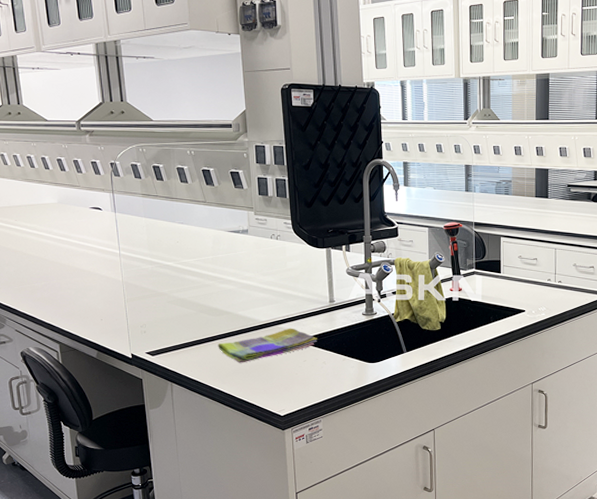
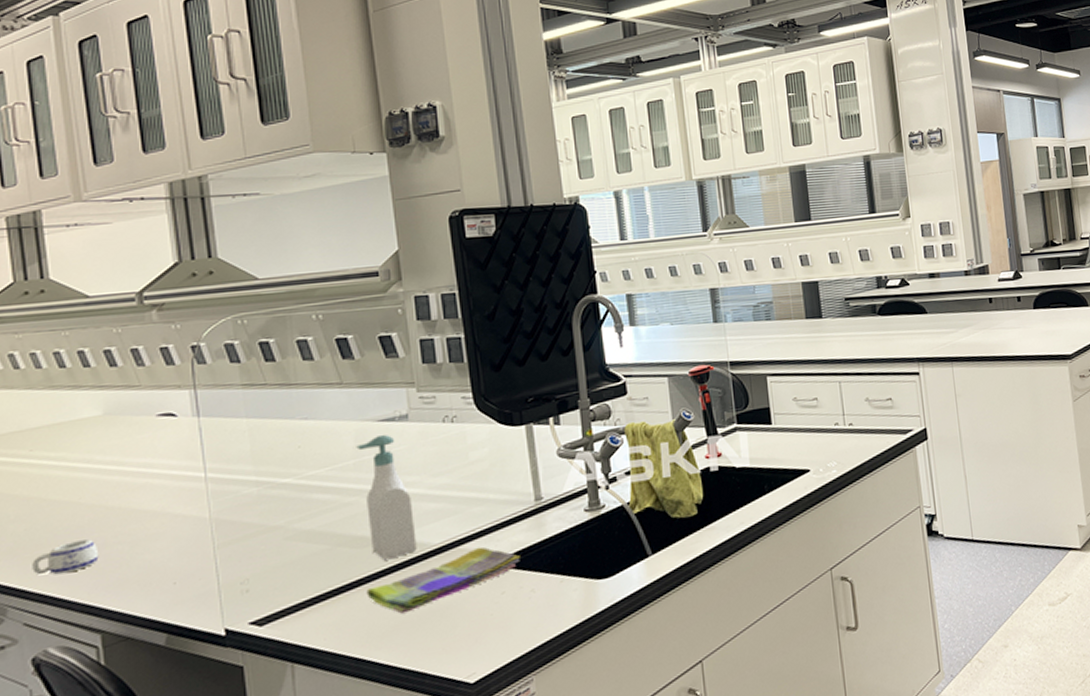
mug: none [19,283,57,303] -> present [32,539,99,576]
soap bottle: none [214,241,251,327] -> present [356,434,417,561]

